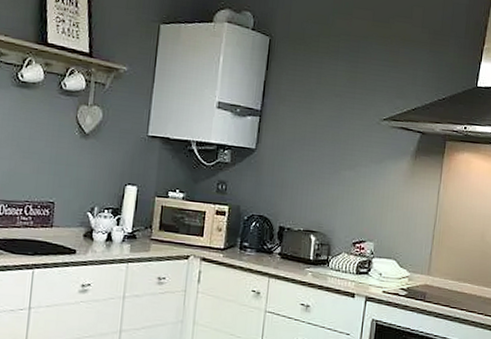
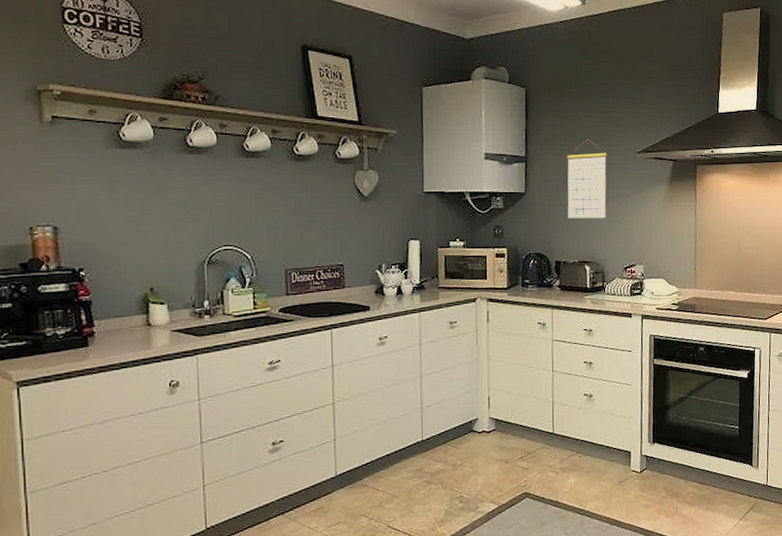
calendar: none [298,99,350,186] -> present [567,139,608,218]

